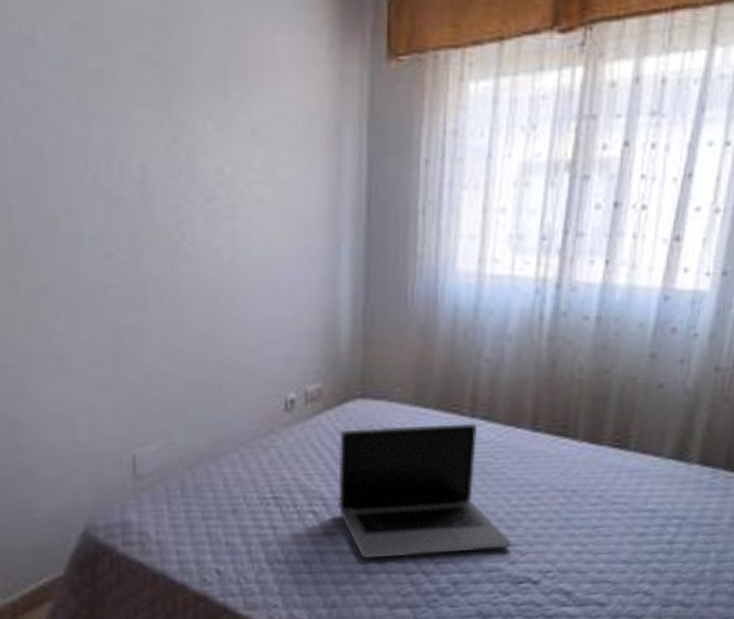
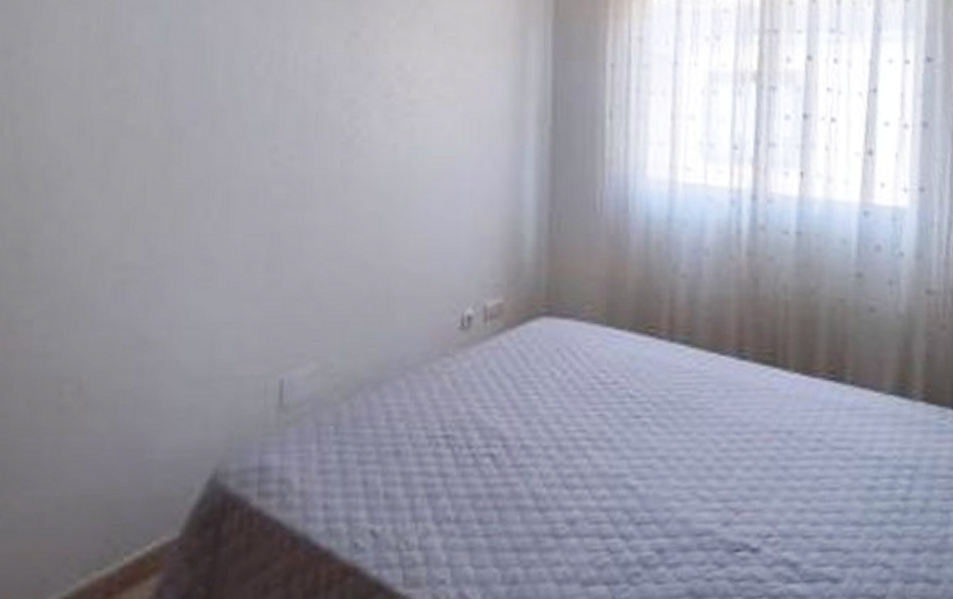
laptop: present [338,423,512,559] -> none [521,348,724,518]

